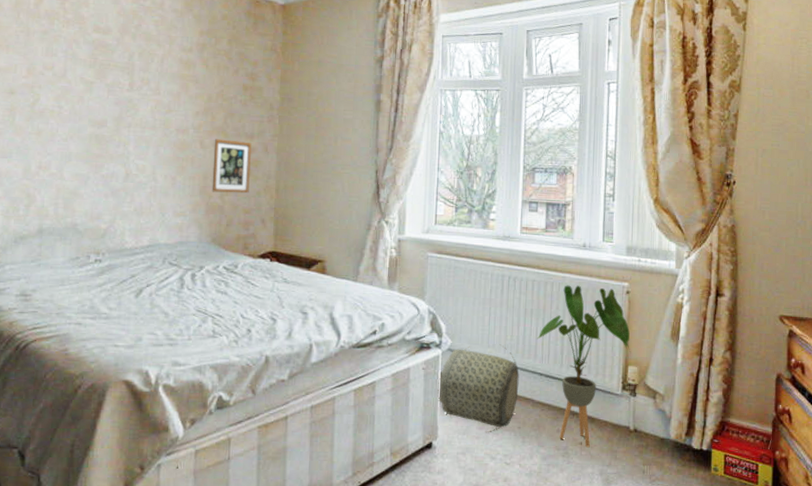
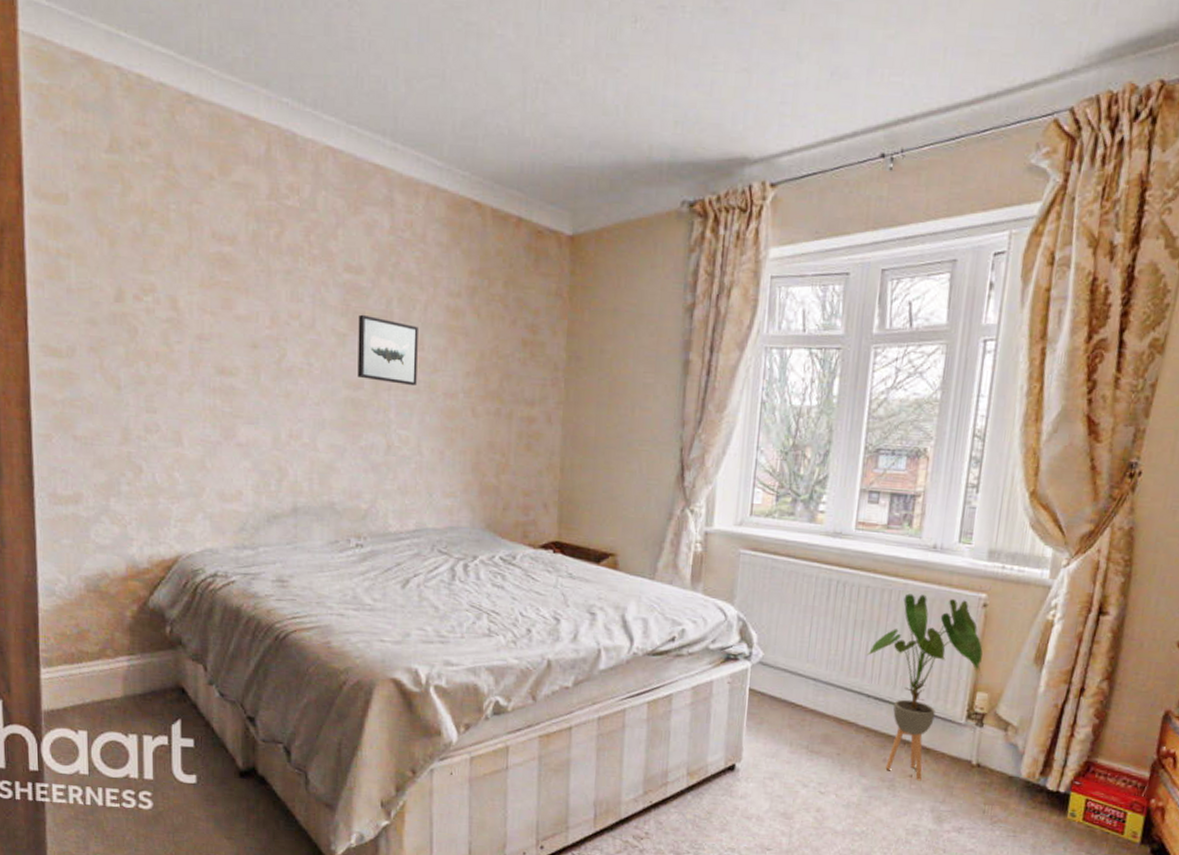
wall art: none [102,66,156,124] -> present [357,314,418,386]
picture frame: present [211,139,252,194] -> none [485,406,532,473]
basket: present [437,344,519,432] -> none [743,659,843,757]

